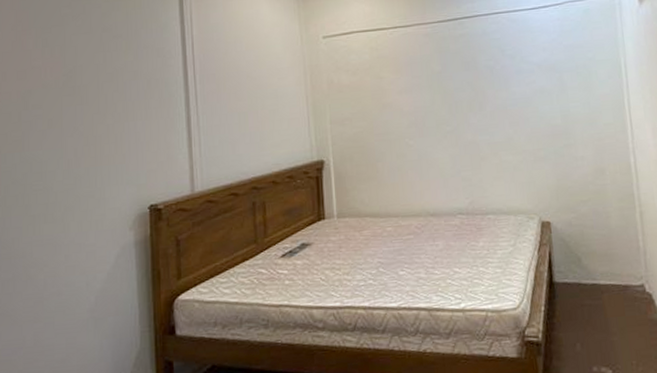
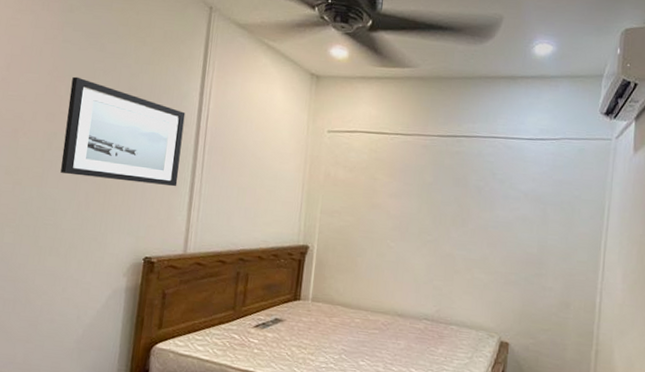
wall art: none [39,27,172,133] -> present [60,76,186,187]

